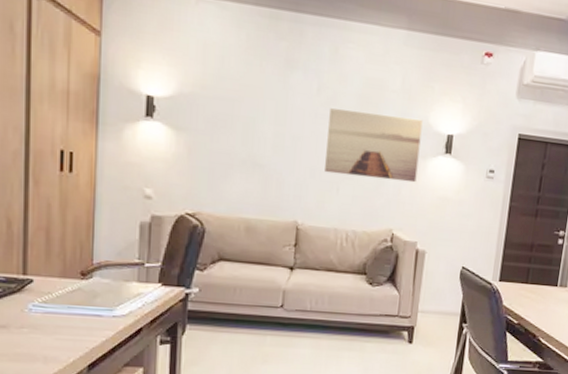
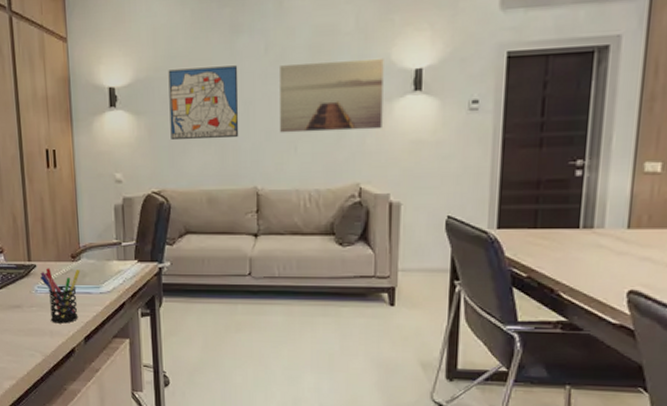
pen holder: none [38,284,91,349] -> present [40,268,80,324]
wall art: none [212,90,290,170] -> present [168,65,239,139]

